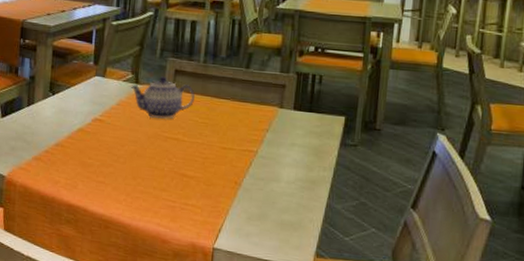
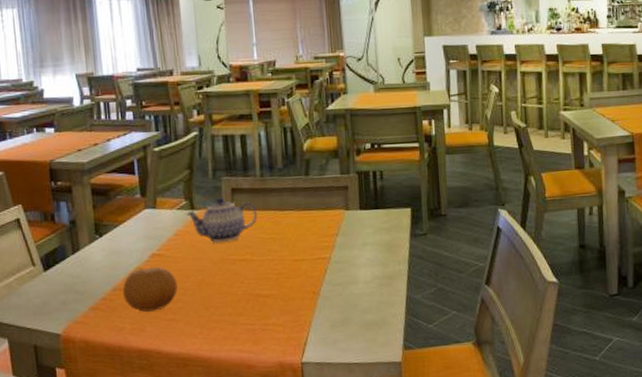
fruit: none [63,130,112,171] -> present [122,267,178,312]

